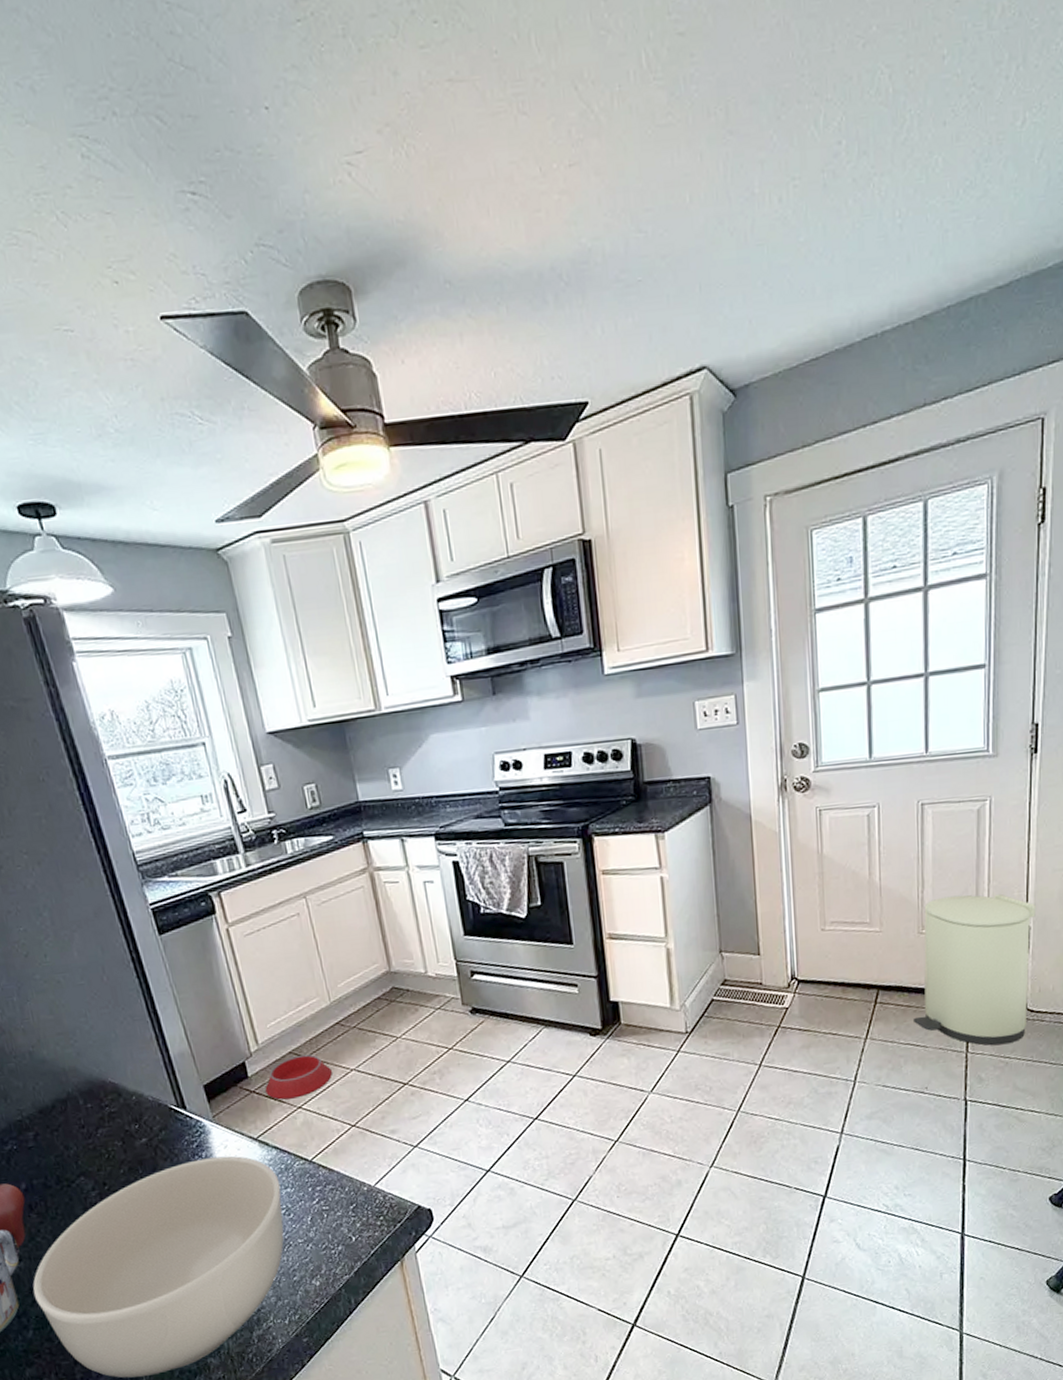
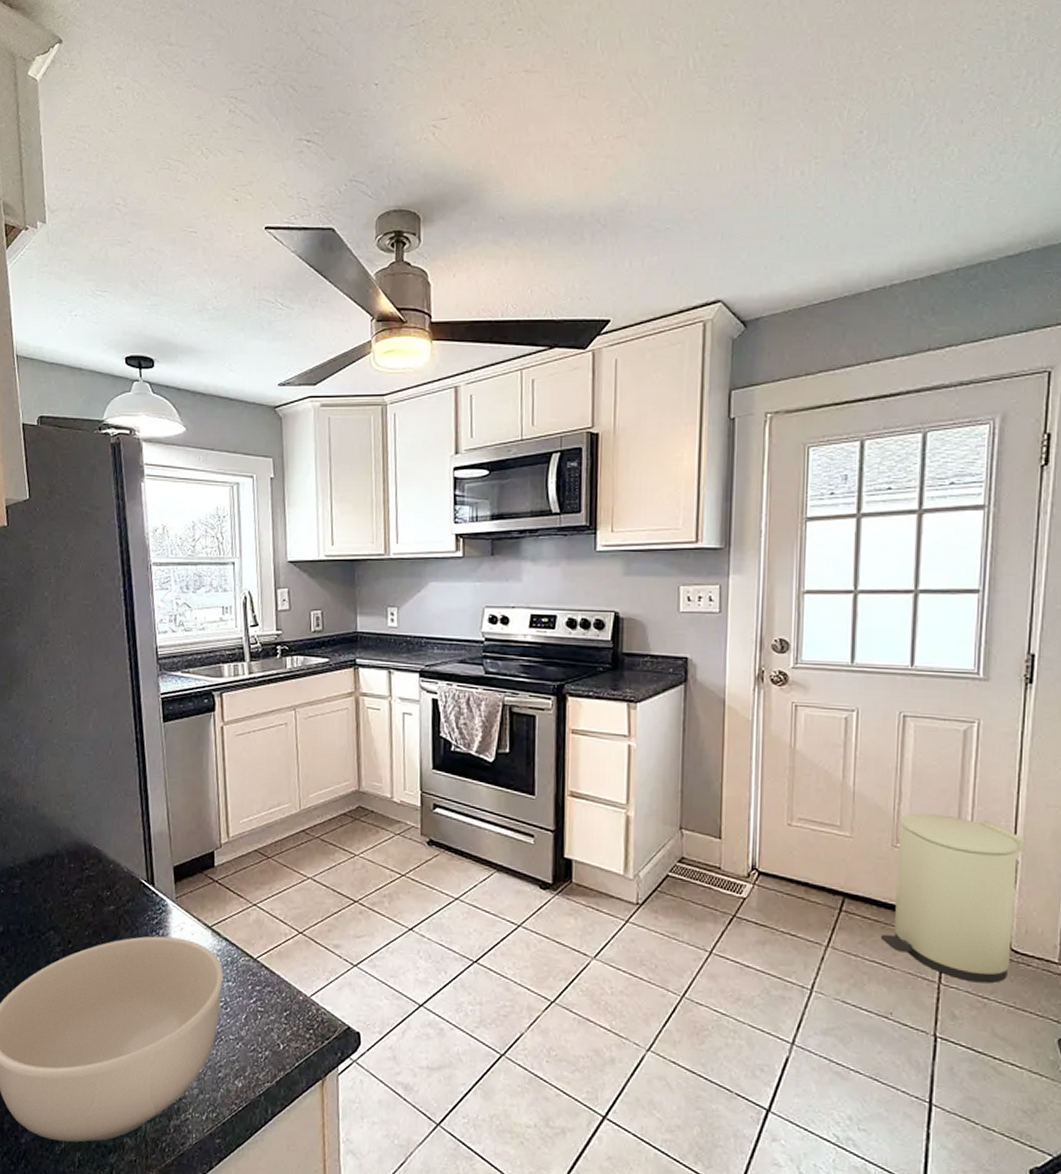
pet bowl: present [265,1054,332,1100] -> none [227,855,290,895]

